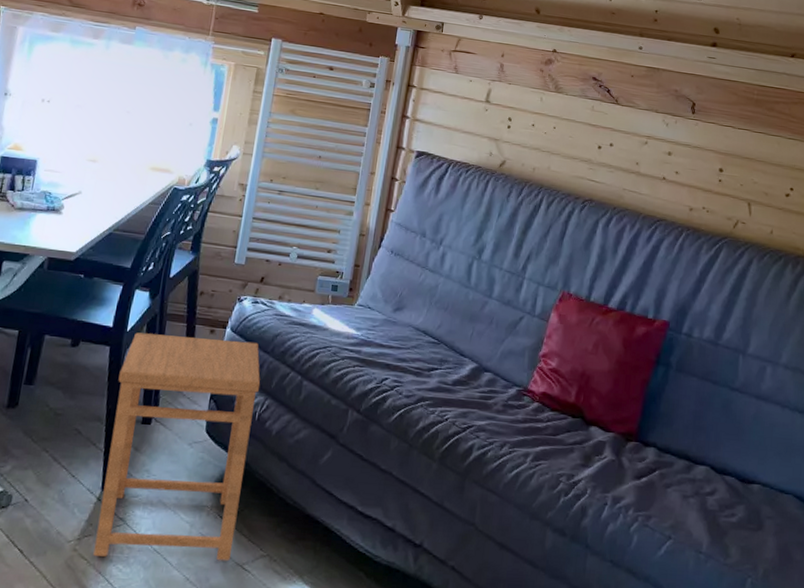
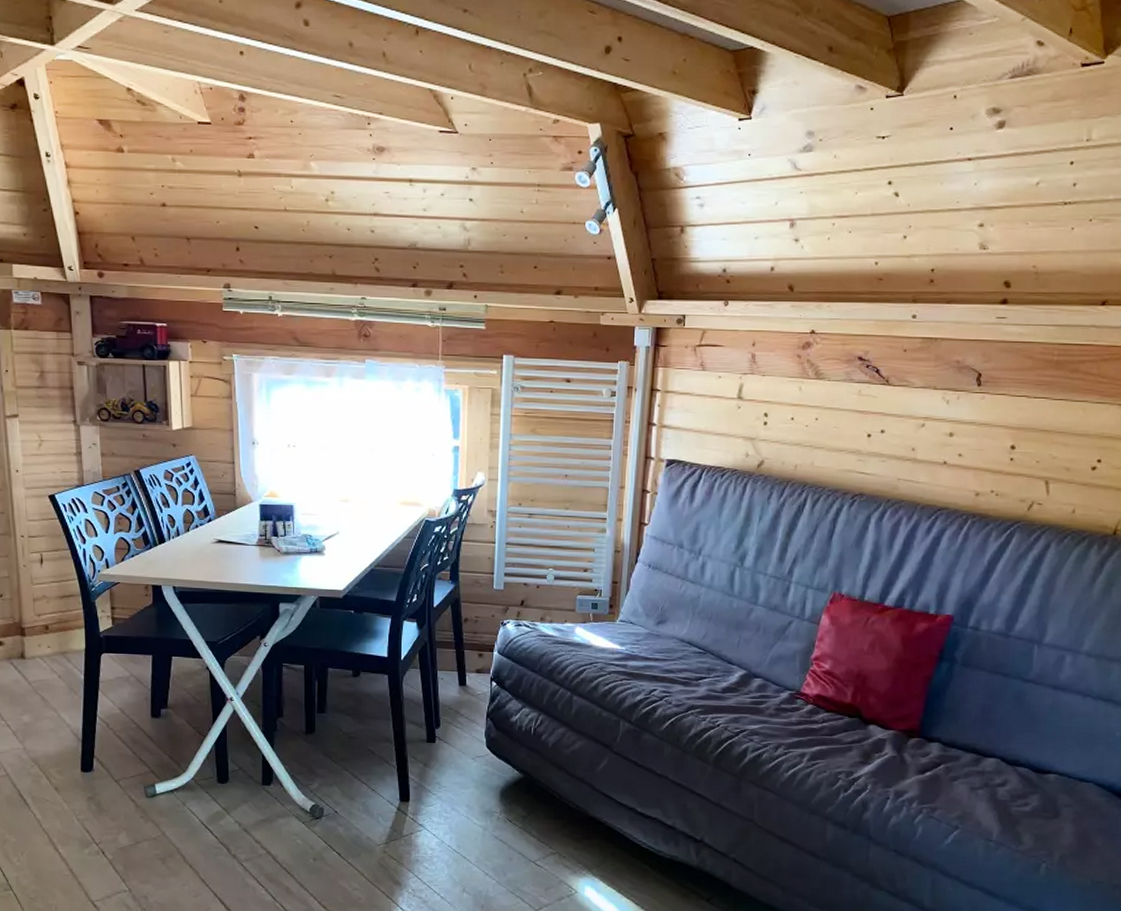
side table: present [93,332,261,562] -> none [400,660,533,859]

